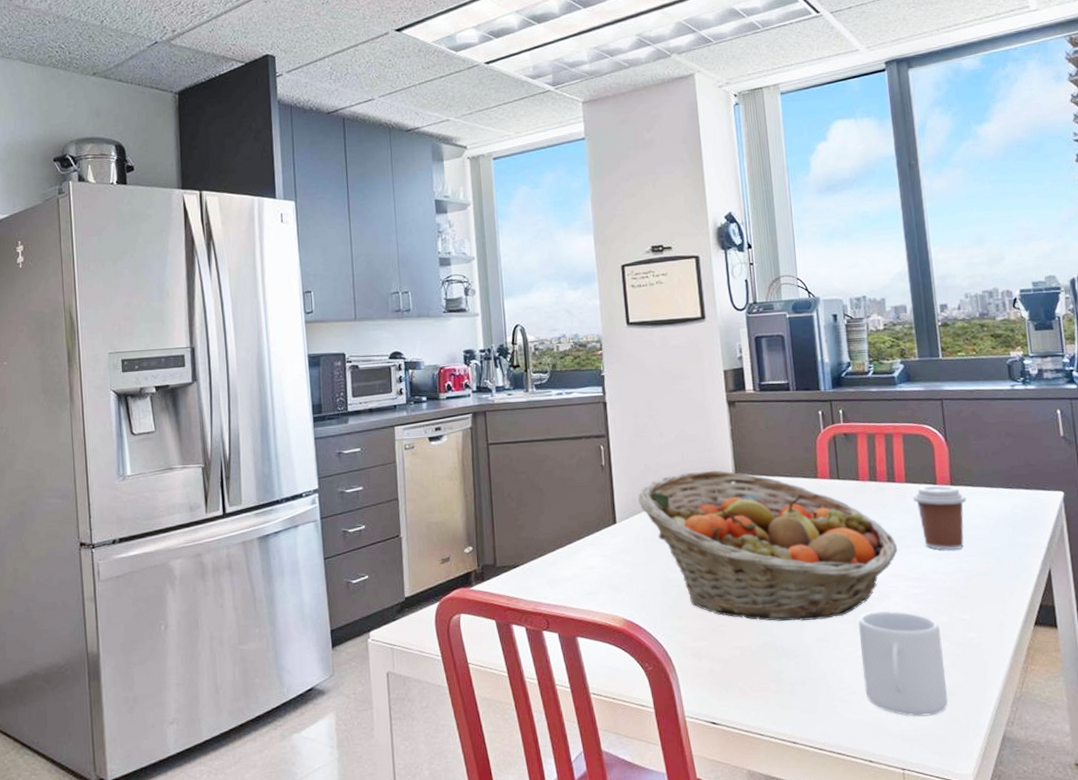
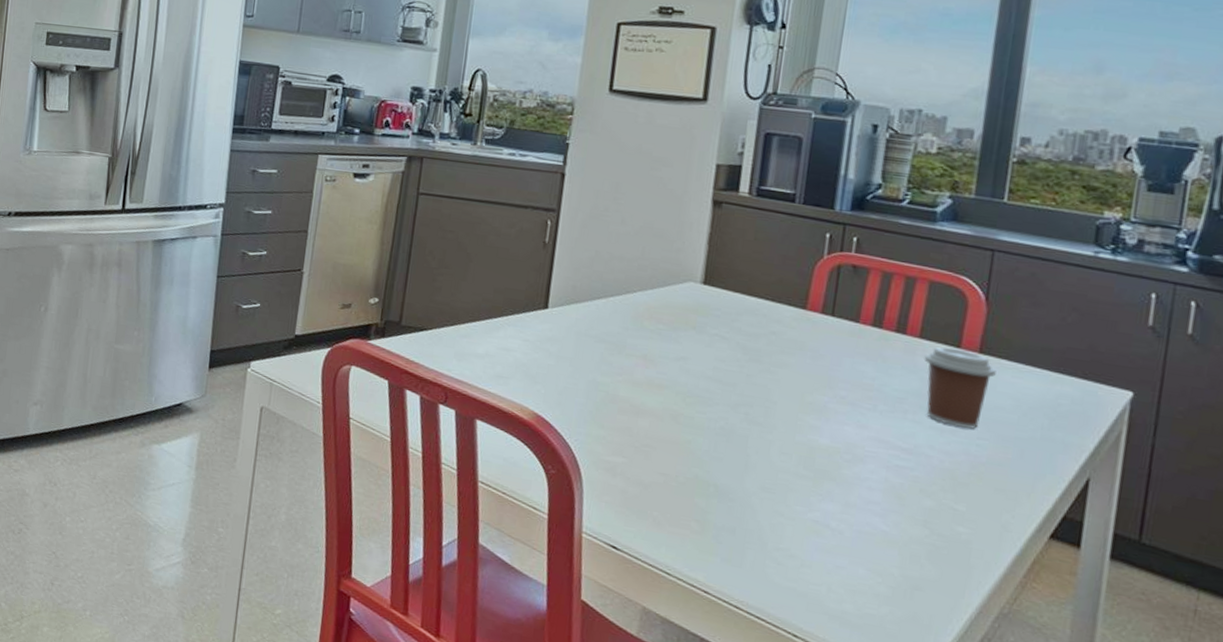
fruit basket: present [638,469,897,622] -> none [579,269,890,471]
mug: present [858,611,948,717] -> none [807,473,922,607]

